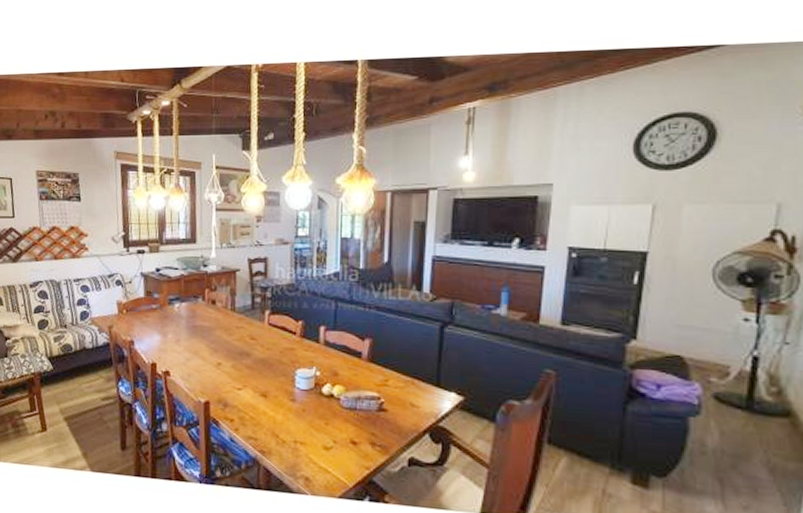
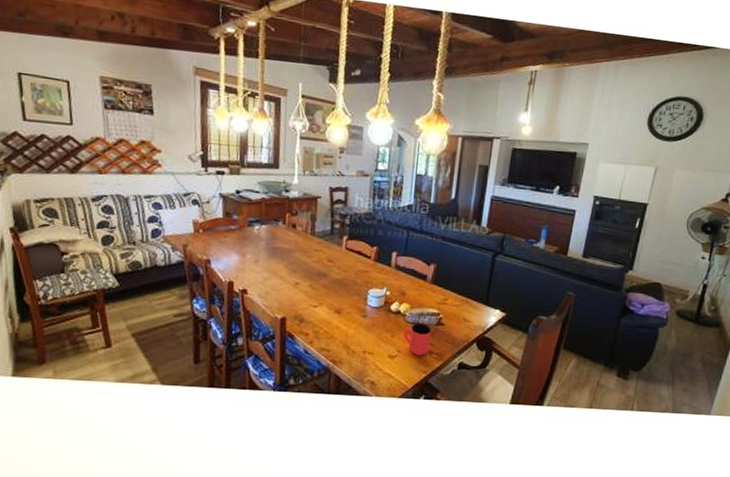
cup: none [340,408,372,448] -> present [404,323,432,356]

